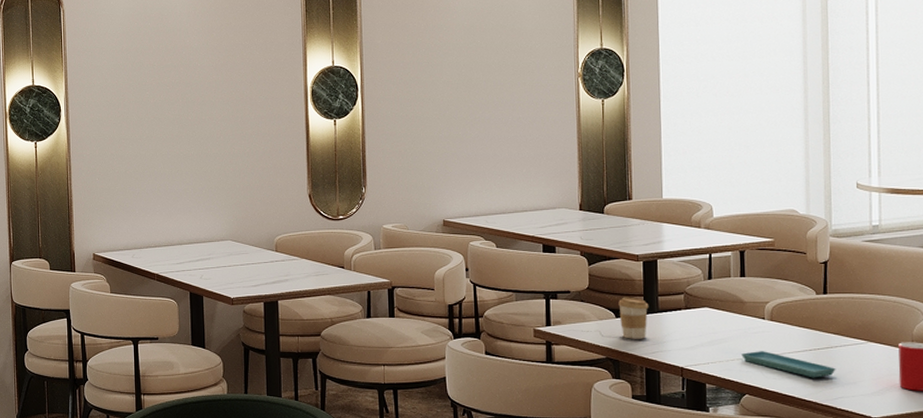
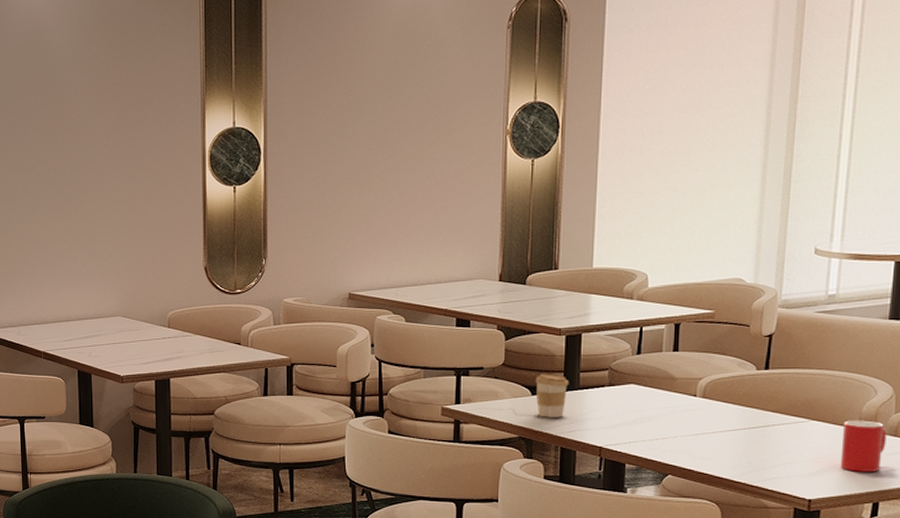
saucer: present [741,351,836,378] -> none [667,430,771,458]

